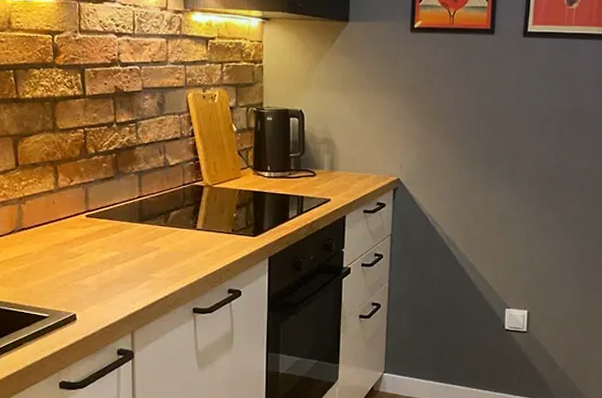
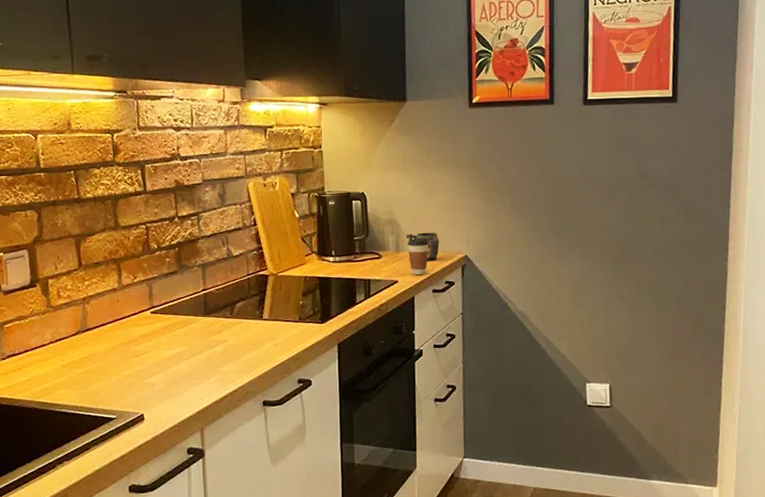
mug: none [341,153,373,182] -> present [406,232,440,262]
coffee cup: none [341,159,363,195] -> present [407,238,429,275]

